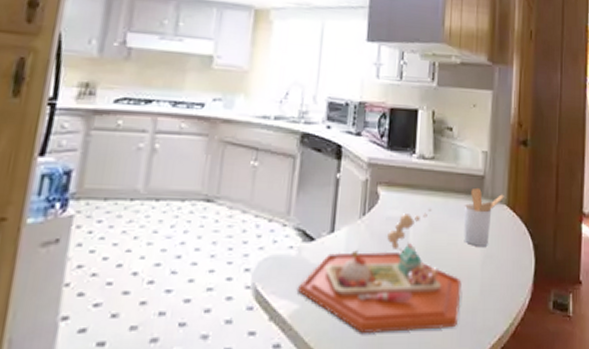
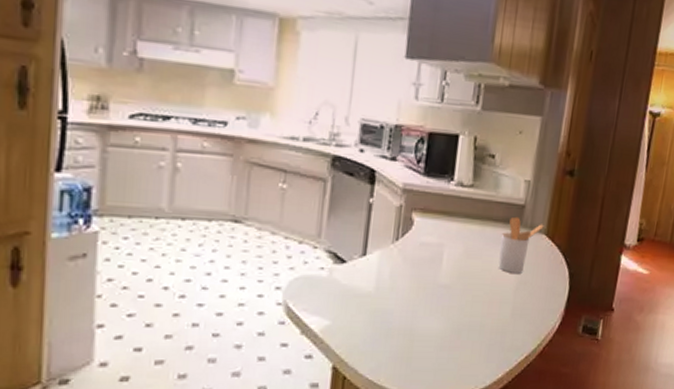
food tray: present [296,208,462,334] -> none [328,235,493,349]

